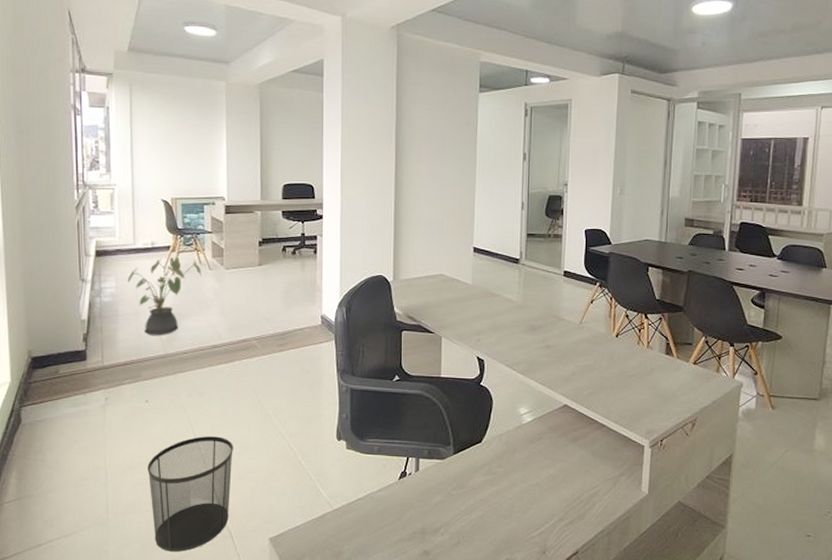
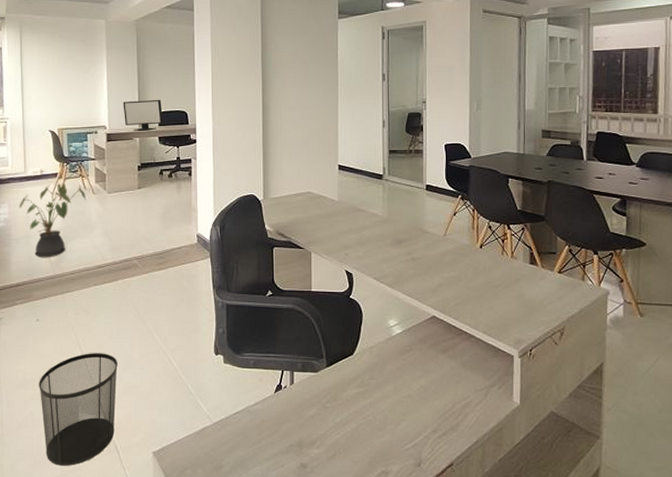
computer monitor: none [243,170,287,204] -> present [123,99,163,131]

